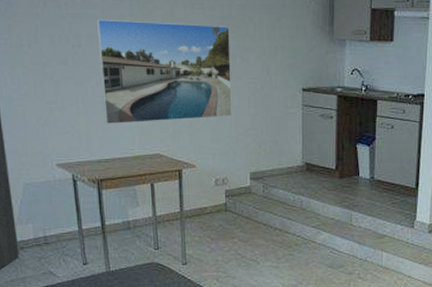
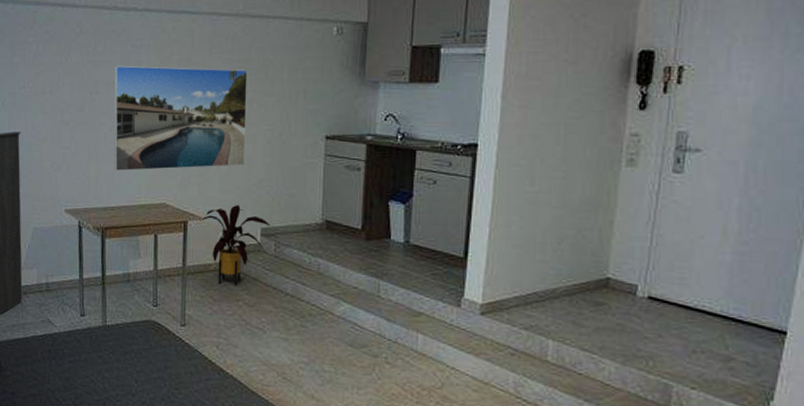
house plant: none [193,153,258,225] -> present [200,205,271,286]

